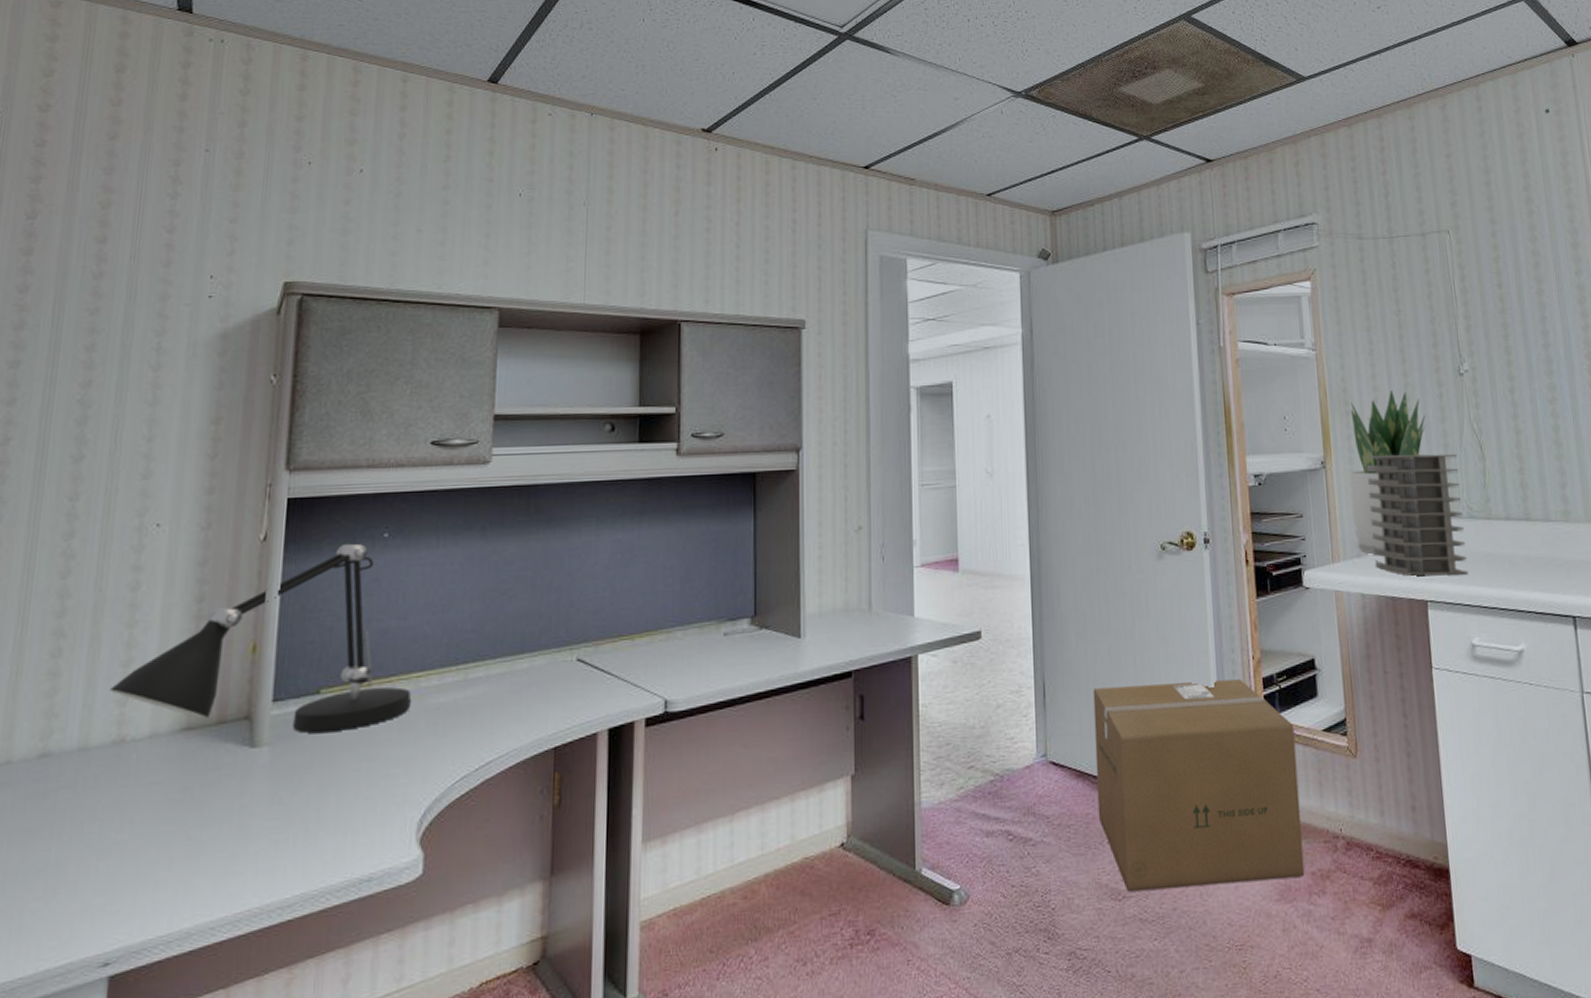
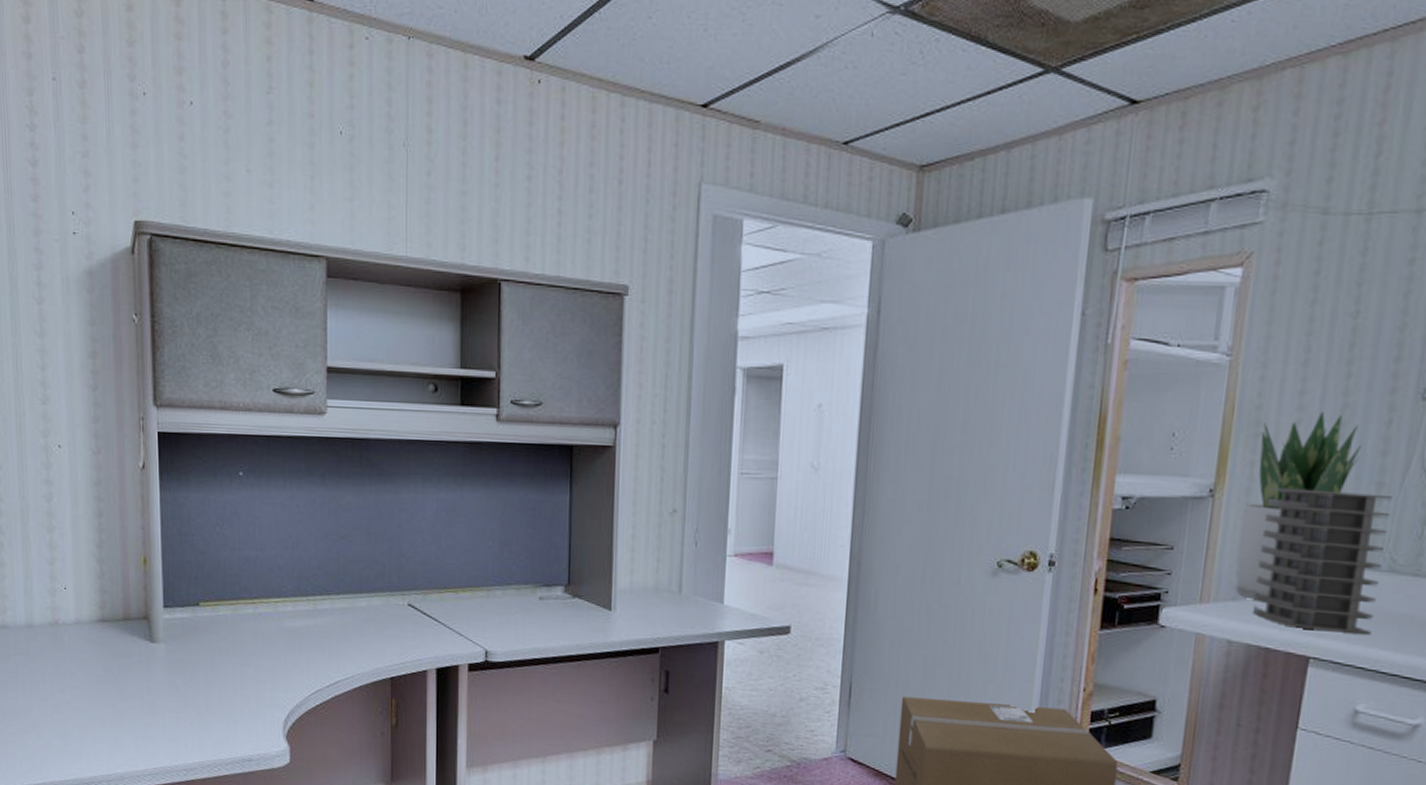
desk lamp: present [109,543,412,733] -> none [42,478,272,639]

